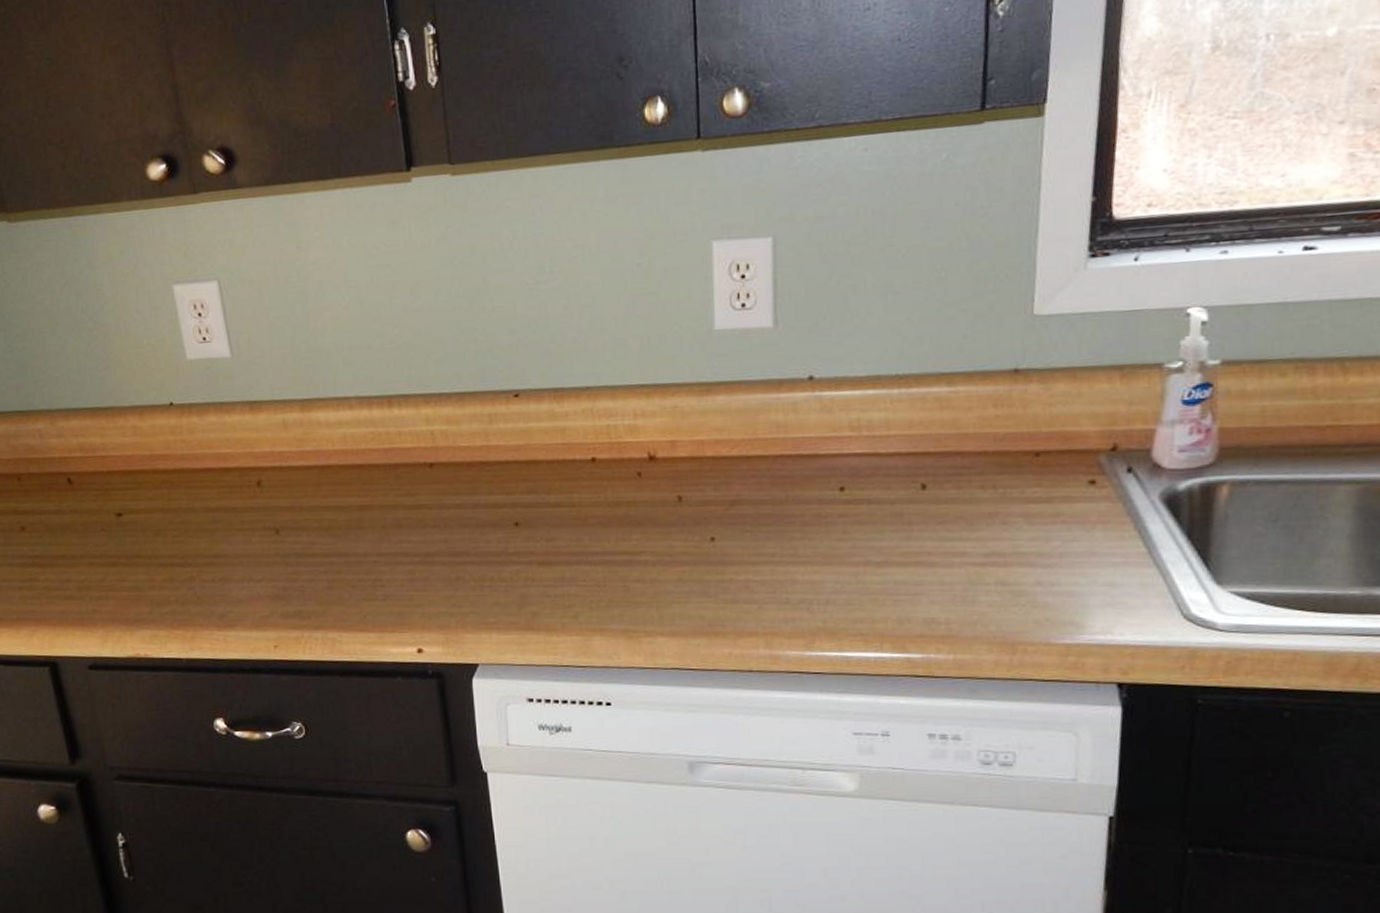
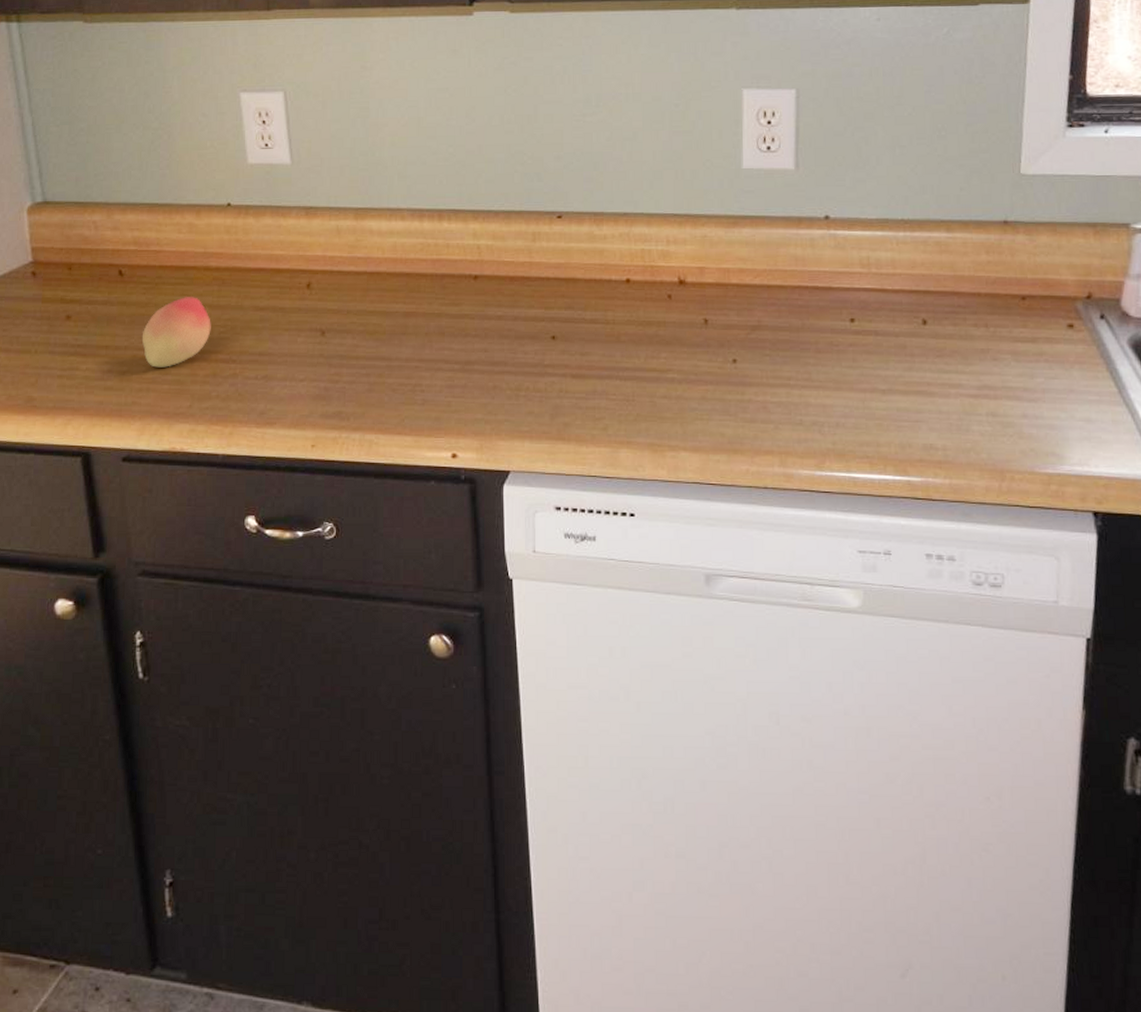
fruit: none [96,501,164,575] -> present [141,297,211,368]

